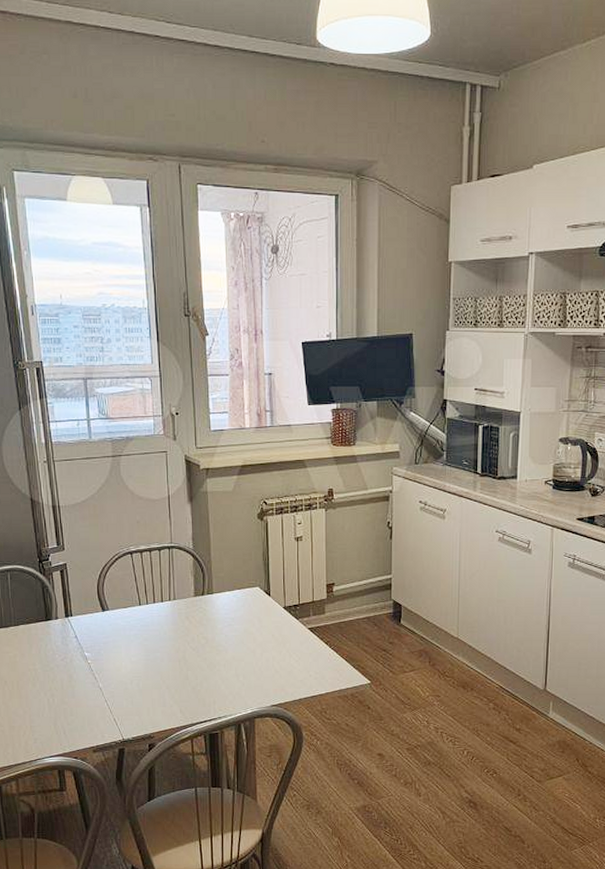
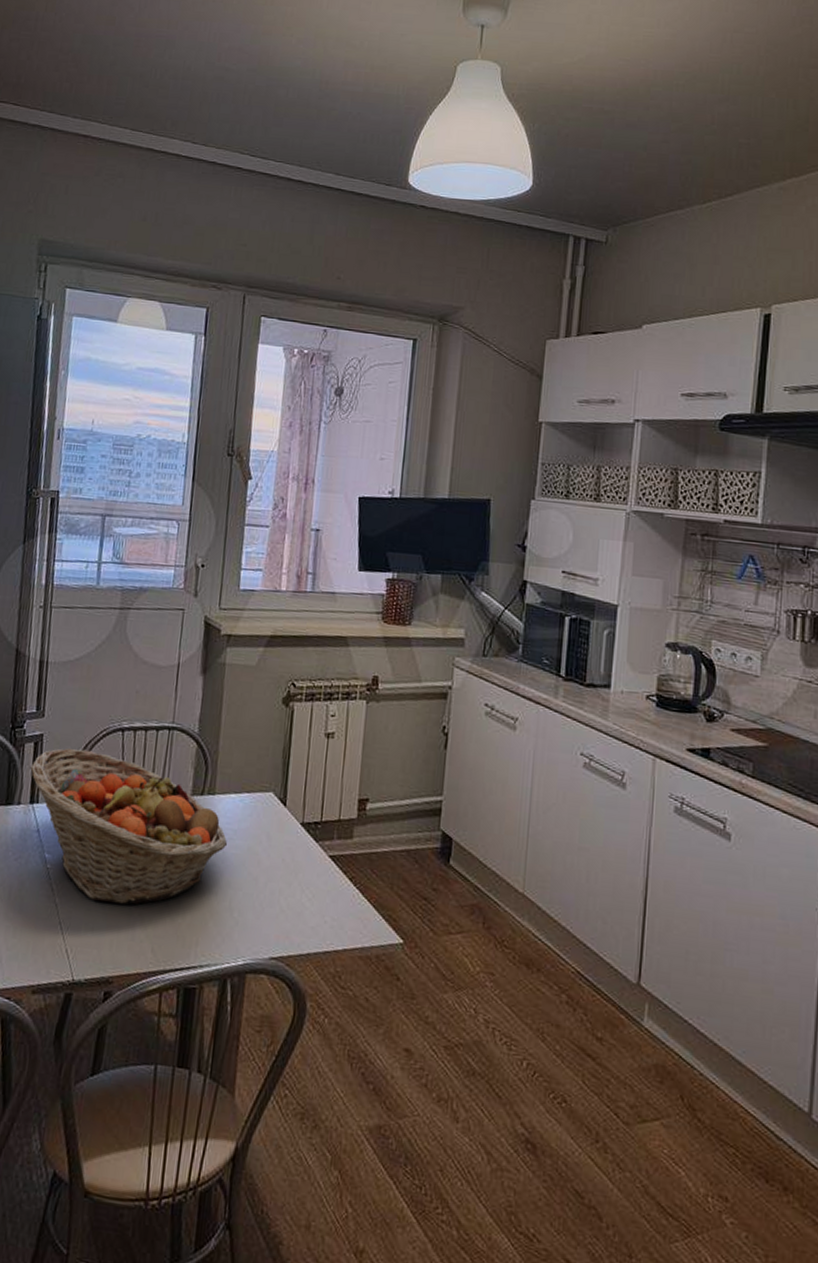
fruit basket: none [60,571,228,683] -> present [30,748,228,905]

